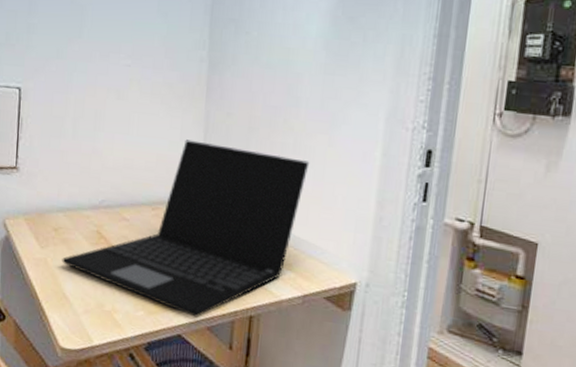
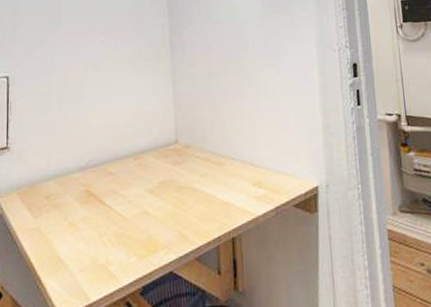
laptop: present [62,139,310,318] -> none [55,91,263,251]

